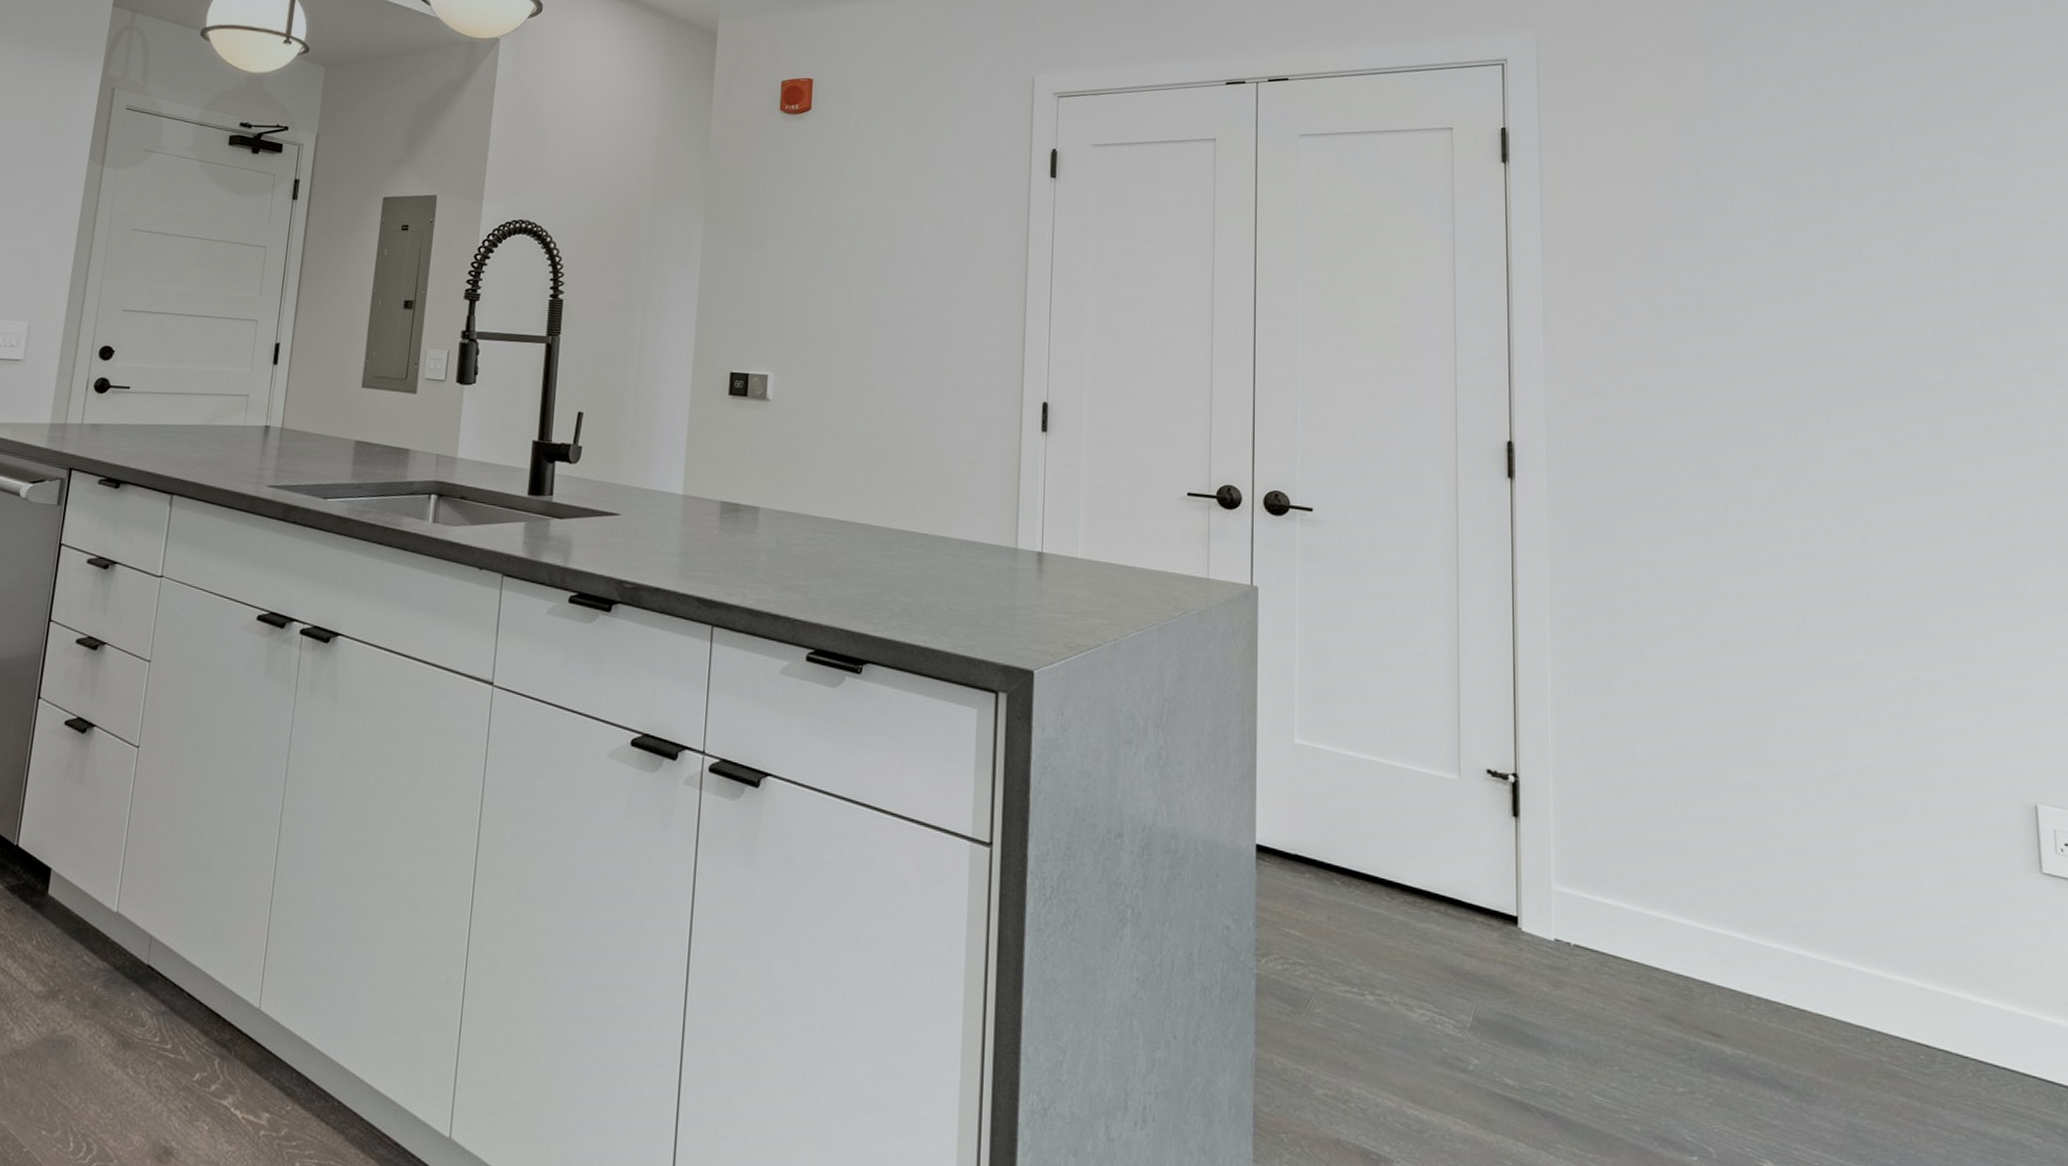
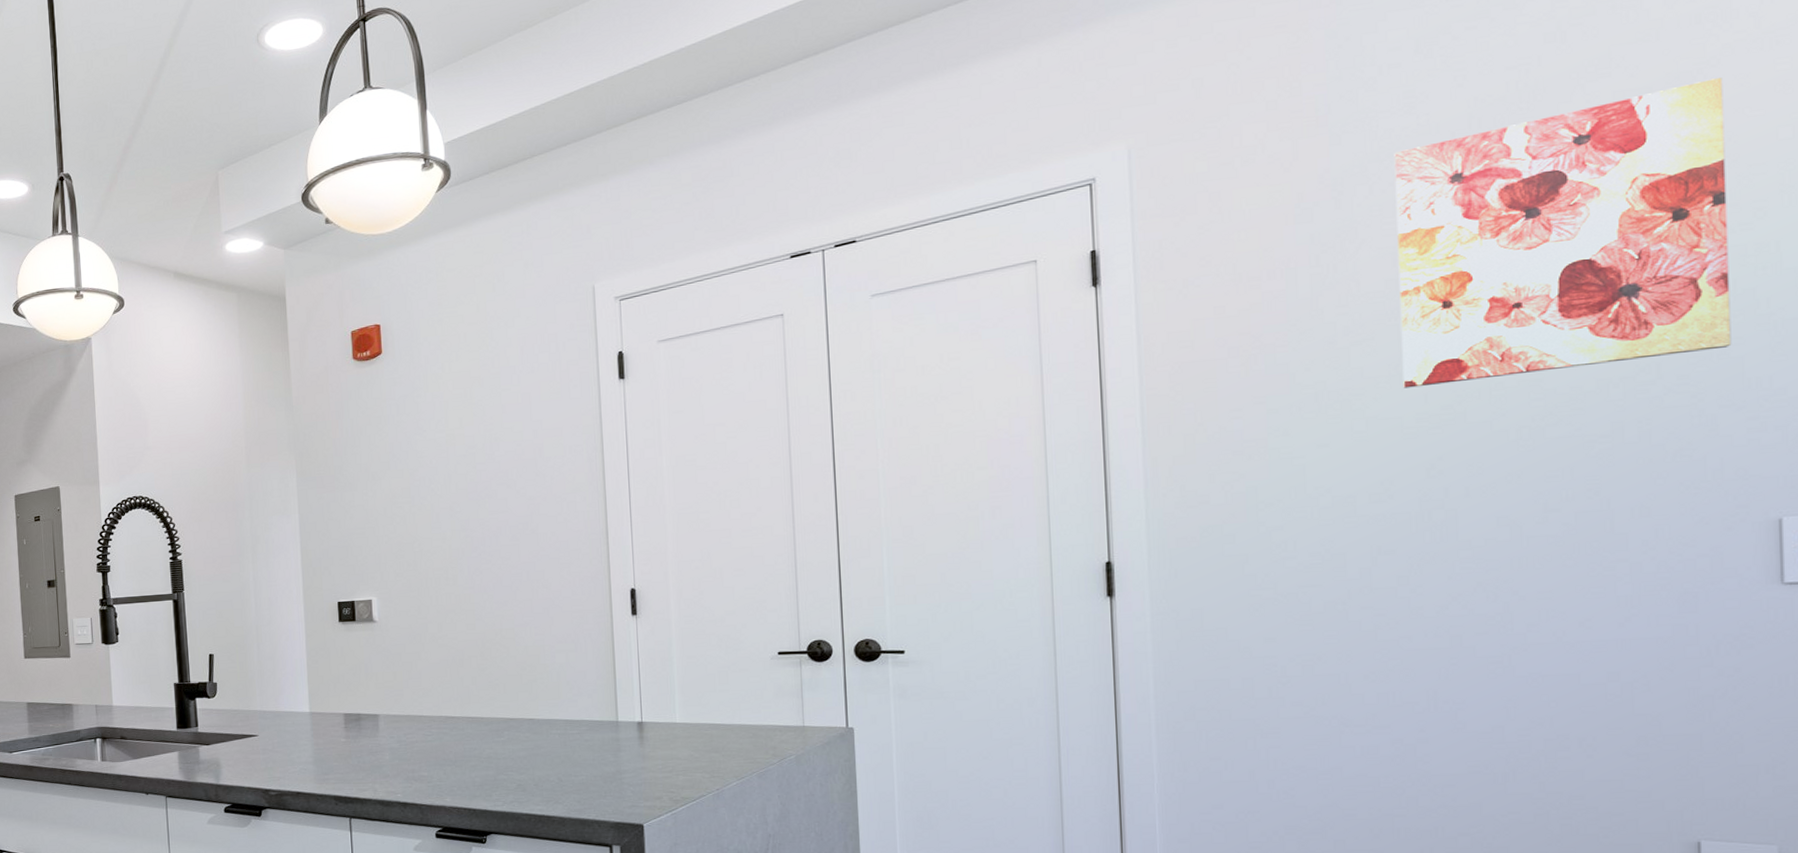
wall art: none [1762,68,2040,315] -> present [1394,78,1732,388]

